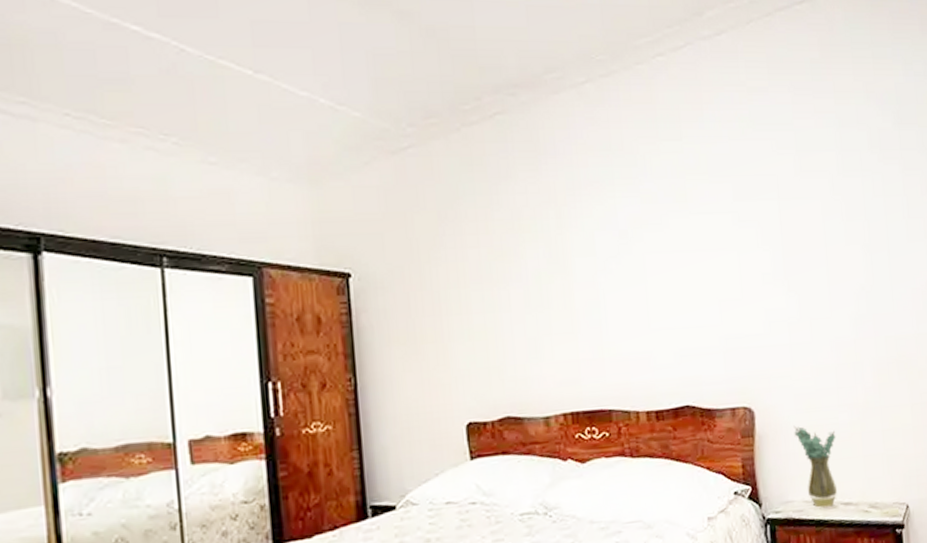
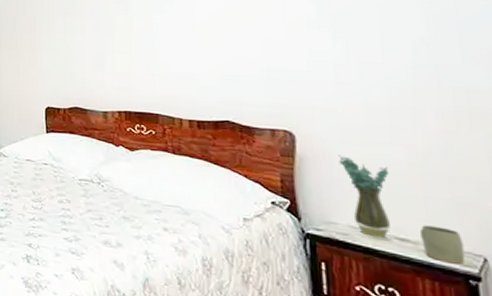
mug: none [860,482,893,517] -> present [420,225,465,264]

